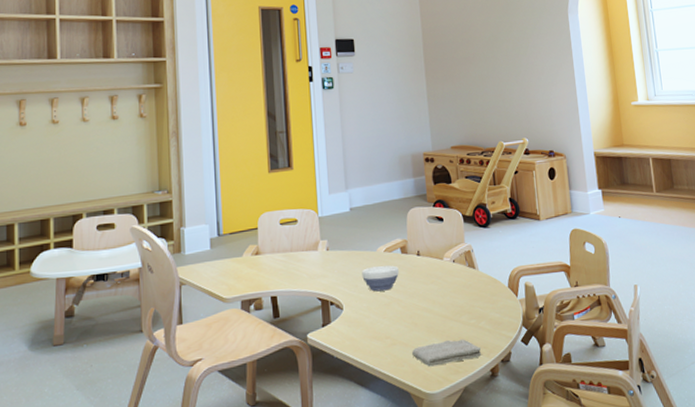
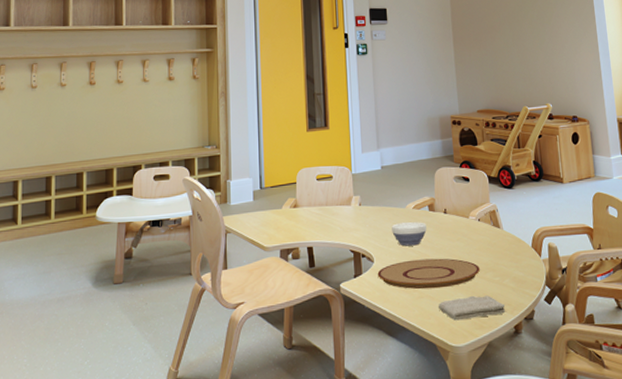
plate: none [347,302,455,336] -> present [377,258,480,290]

